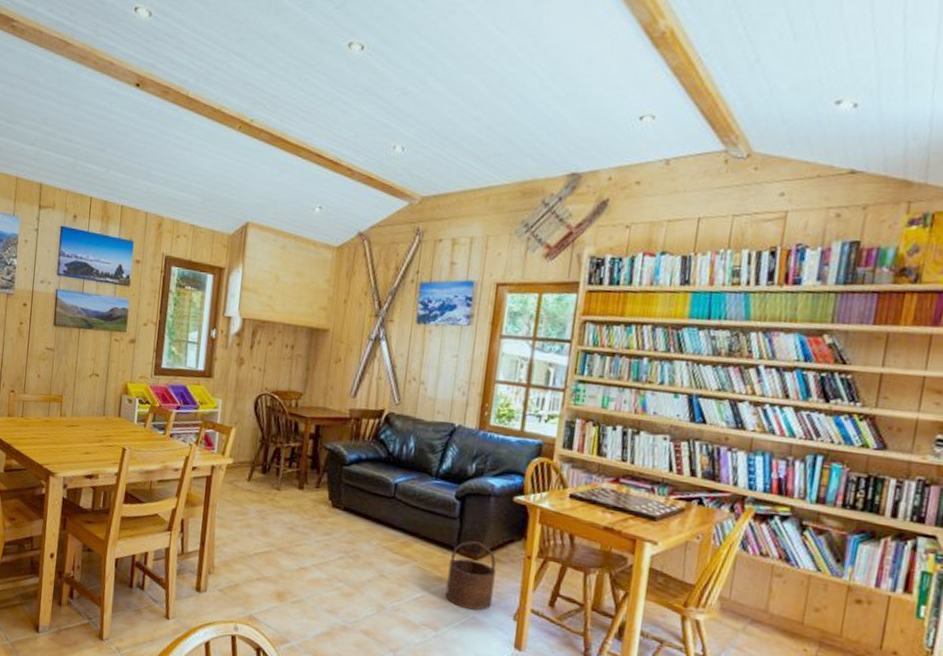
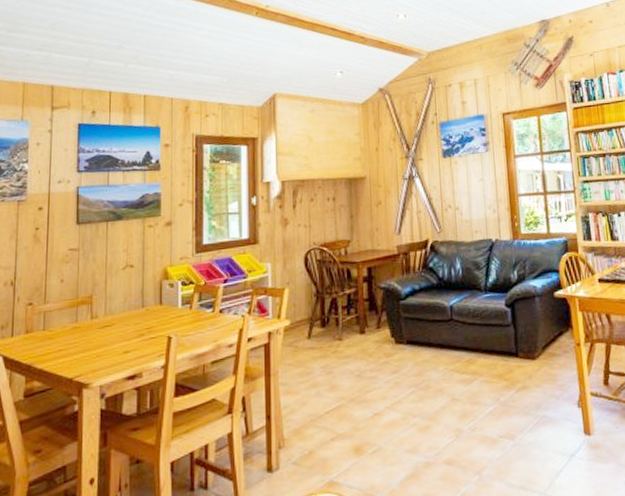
wooden bucket: present [445,540,496,611] -> none [512,342,557,409]

